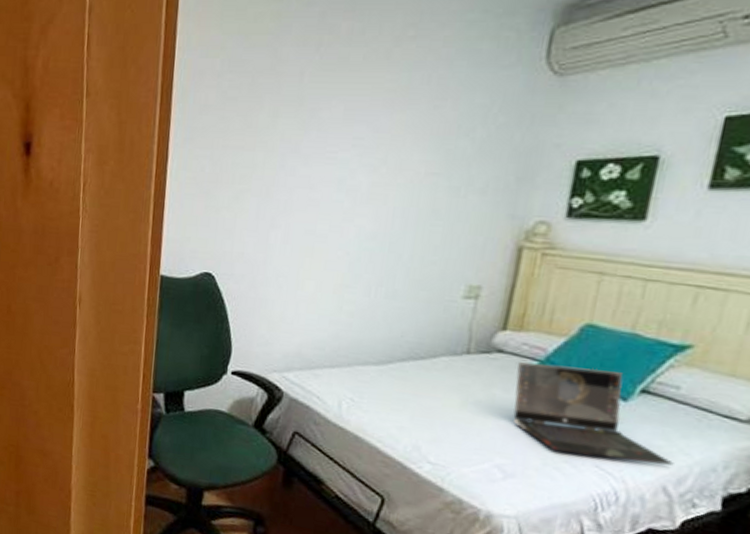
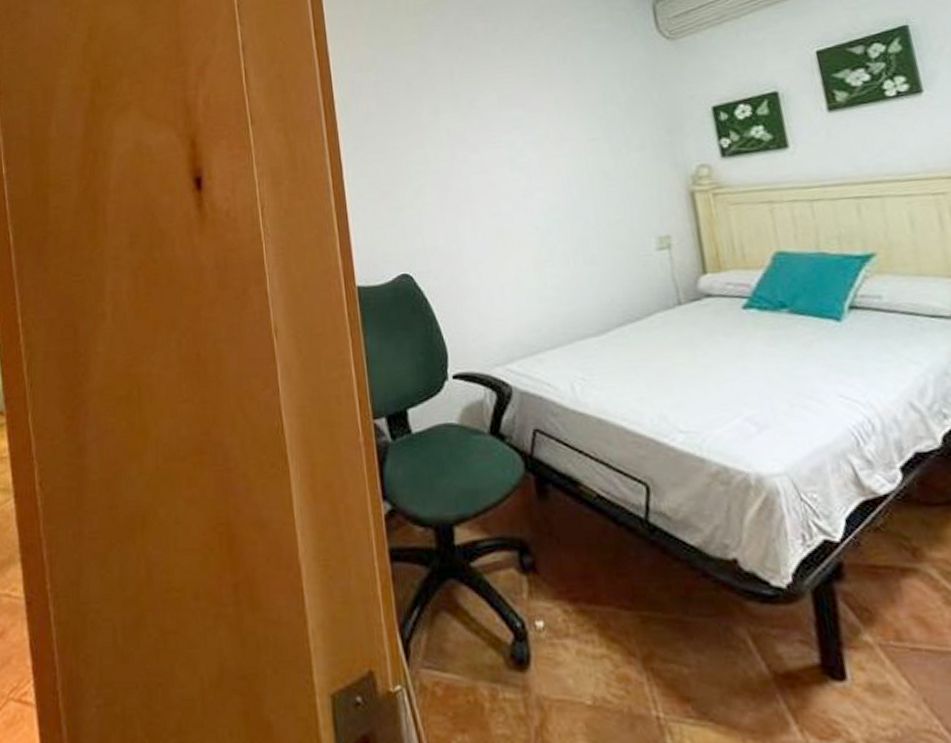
laptop computer: present [513,362,674,466] -> none [729,293,909,388]

